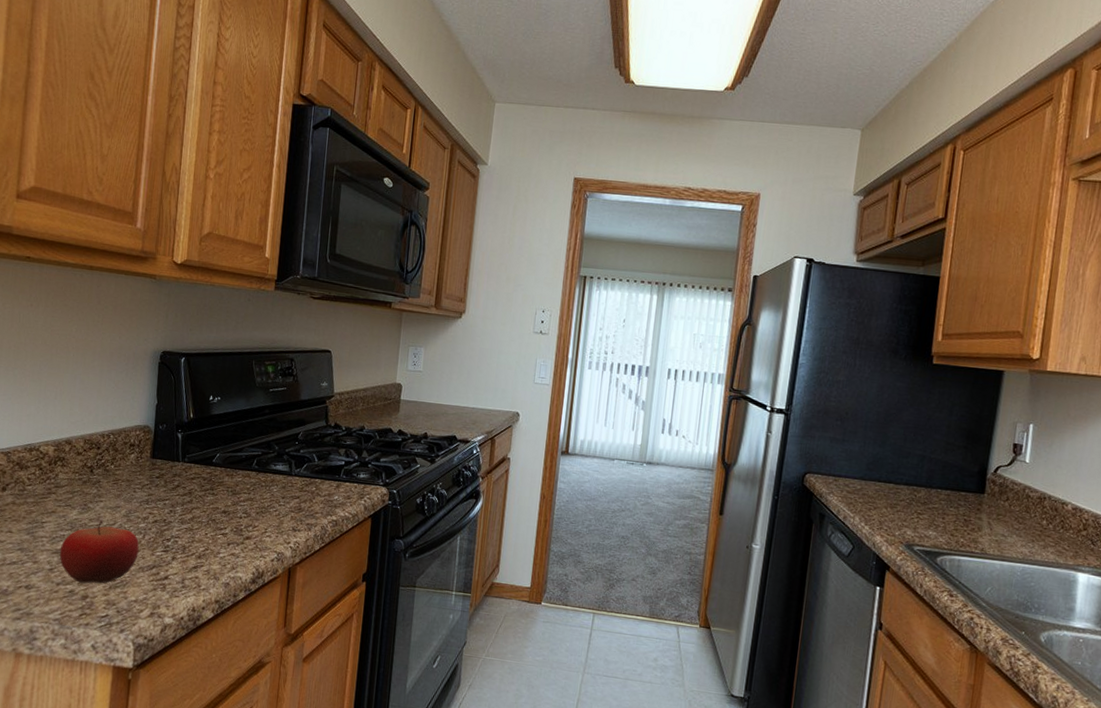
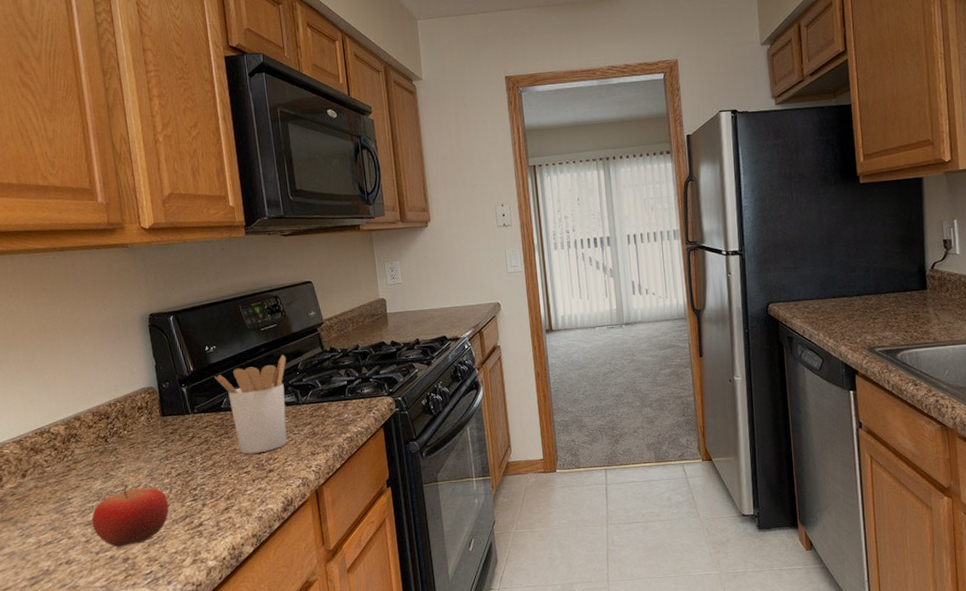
utensil holder: none [212,420,289,517] -> present [214,354,287,454]

